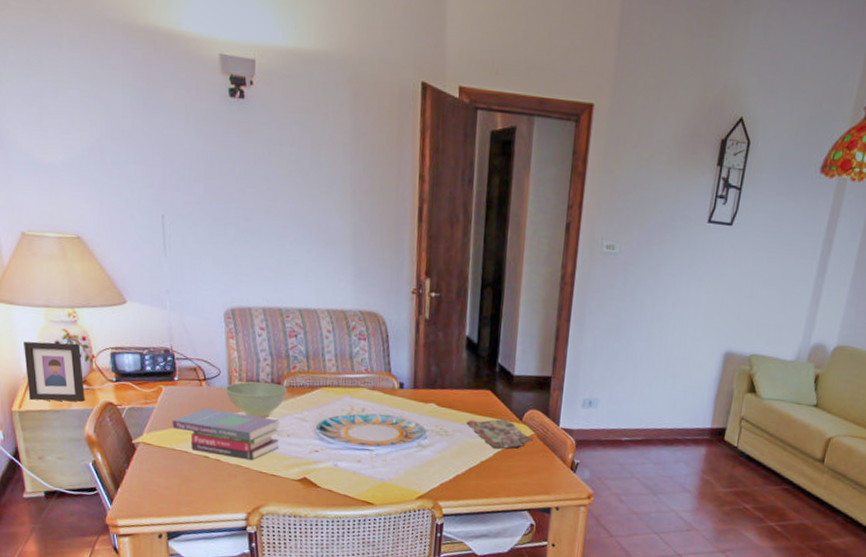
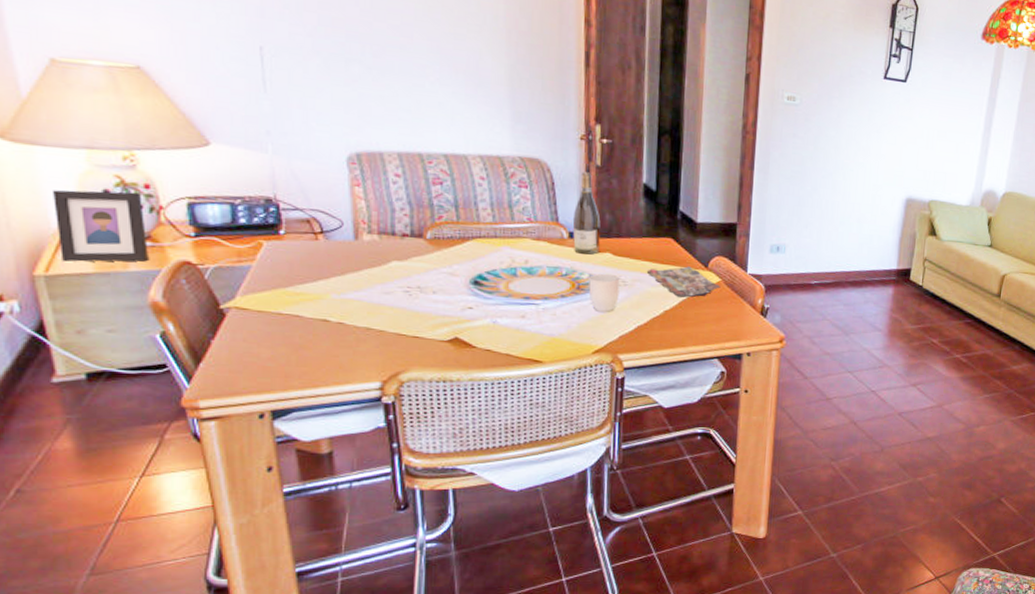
books: present [172,408,280,461] -> none [277,265,423,322]
bowl: present [224,381,287,419] -> none [348,233,431,275]
wine bottle: none [403,325,427,405] -> present [572,172,601,256]
mug: none [414,423,442,462] -> present [588,273,620,313]

